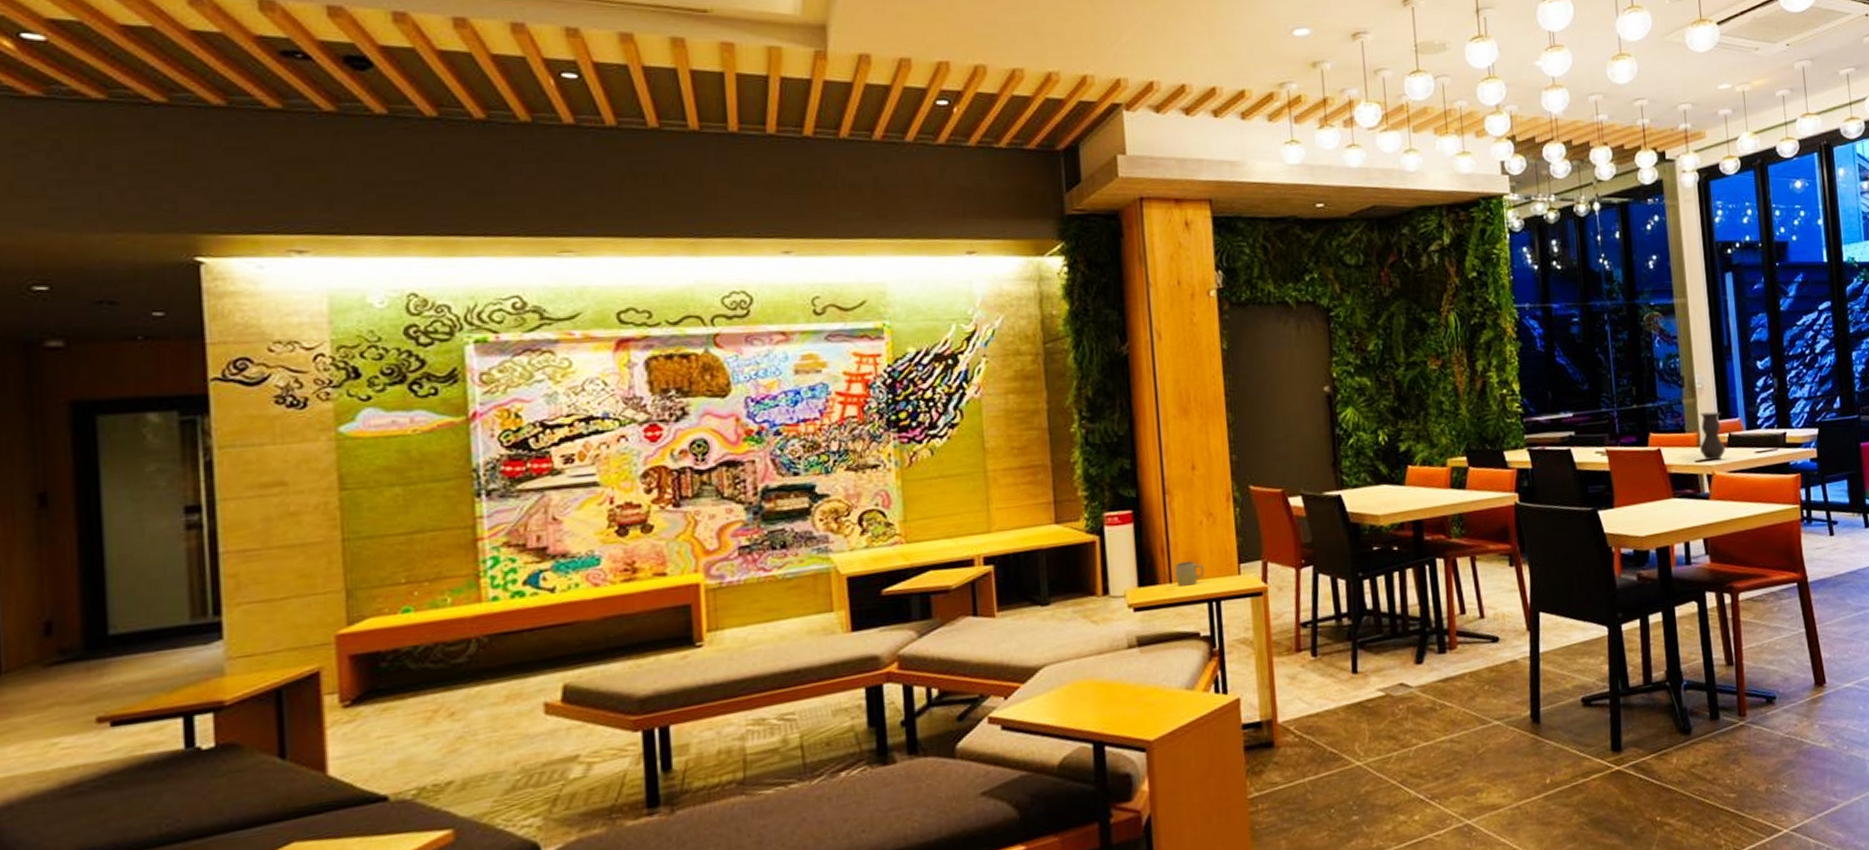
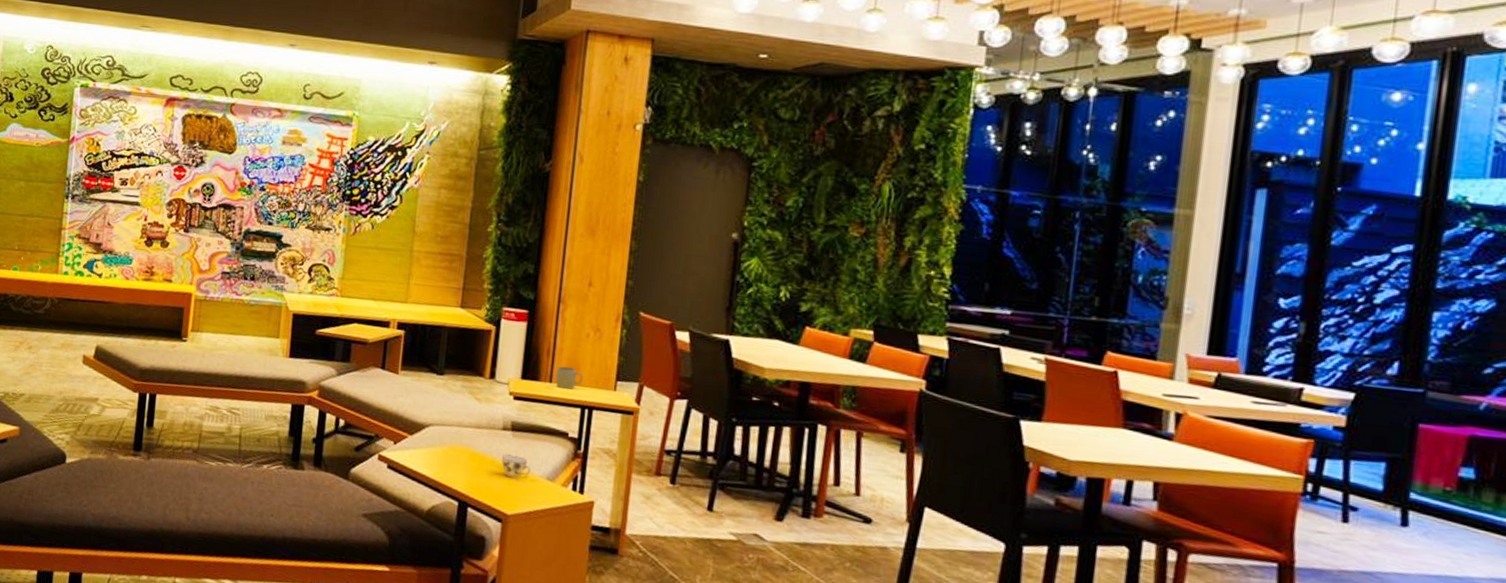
teacup: none [1133,672,1168,699] -> present [502,454,531,479]
vase: present [1699,412,1725,460] -> none [1171,342,1212,399]

